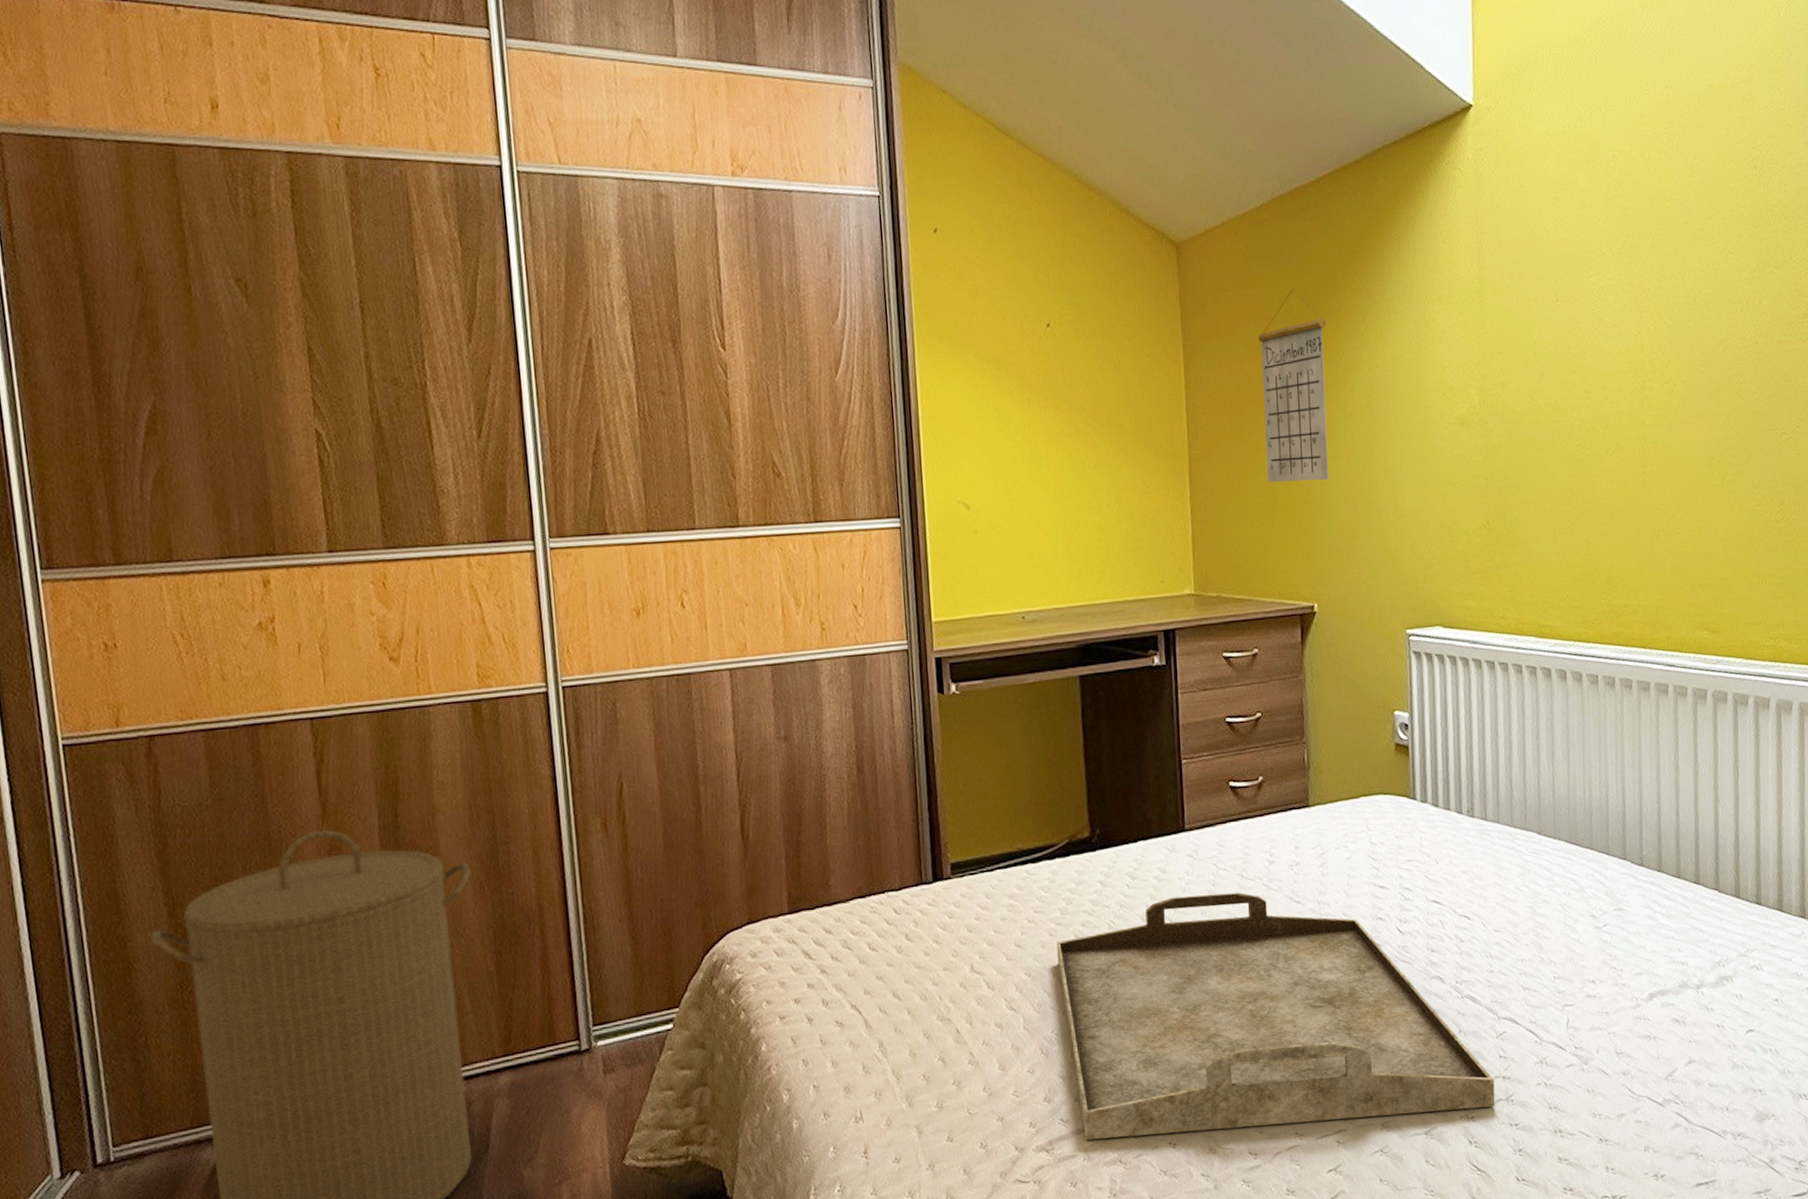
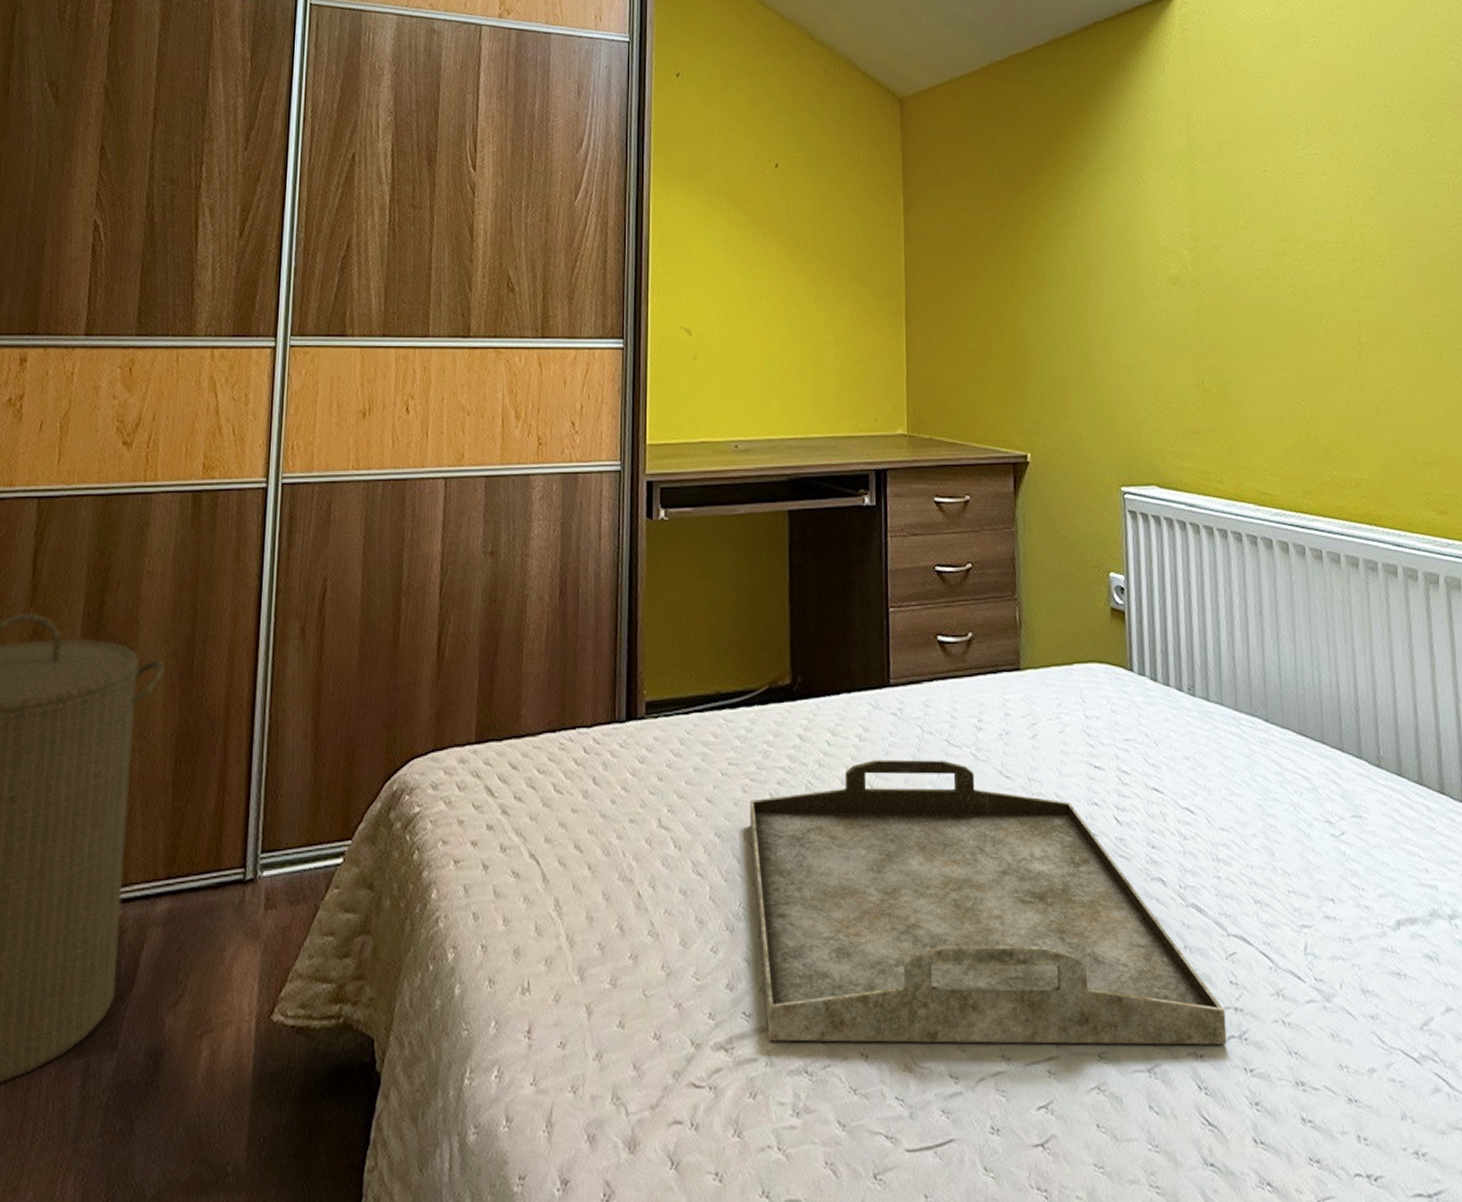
calendar: present [1258,289,1328,483] -> none [975,146,1042,329]

